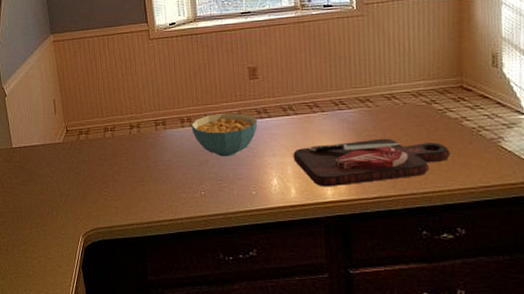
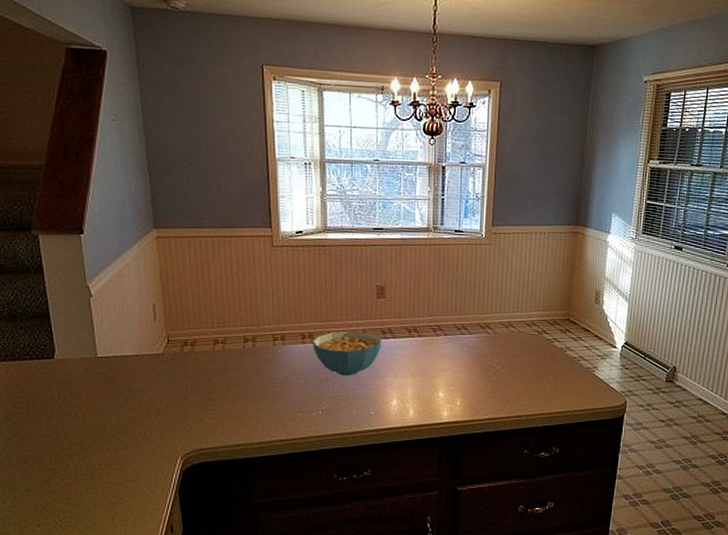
cutting board: present [293,138,450,187] -> none [414,364,554,409]

